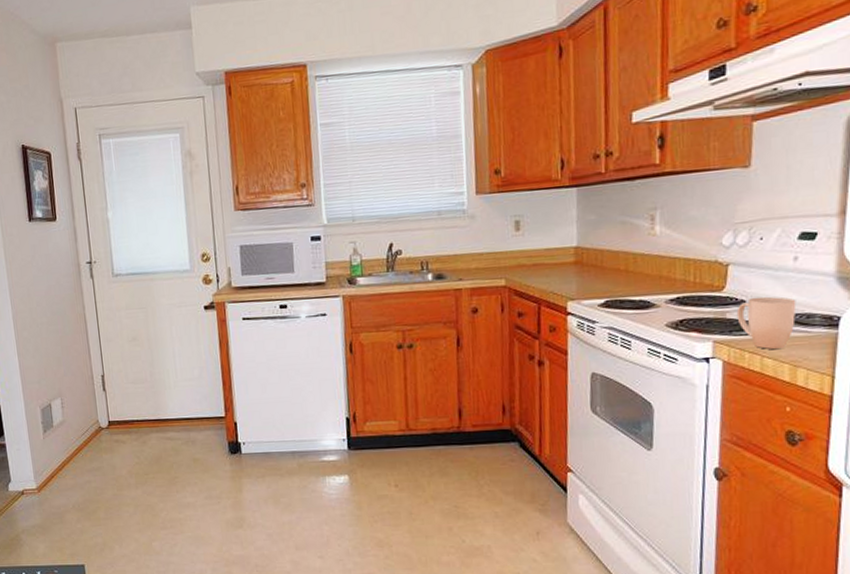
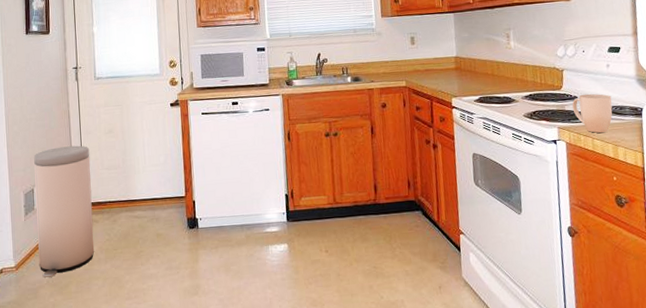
pedal bin: none [48,355,124,502] -> present [34,145,95,278]

